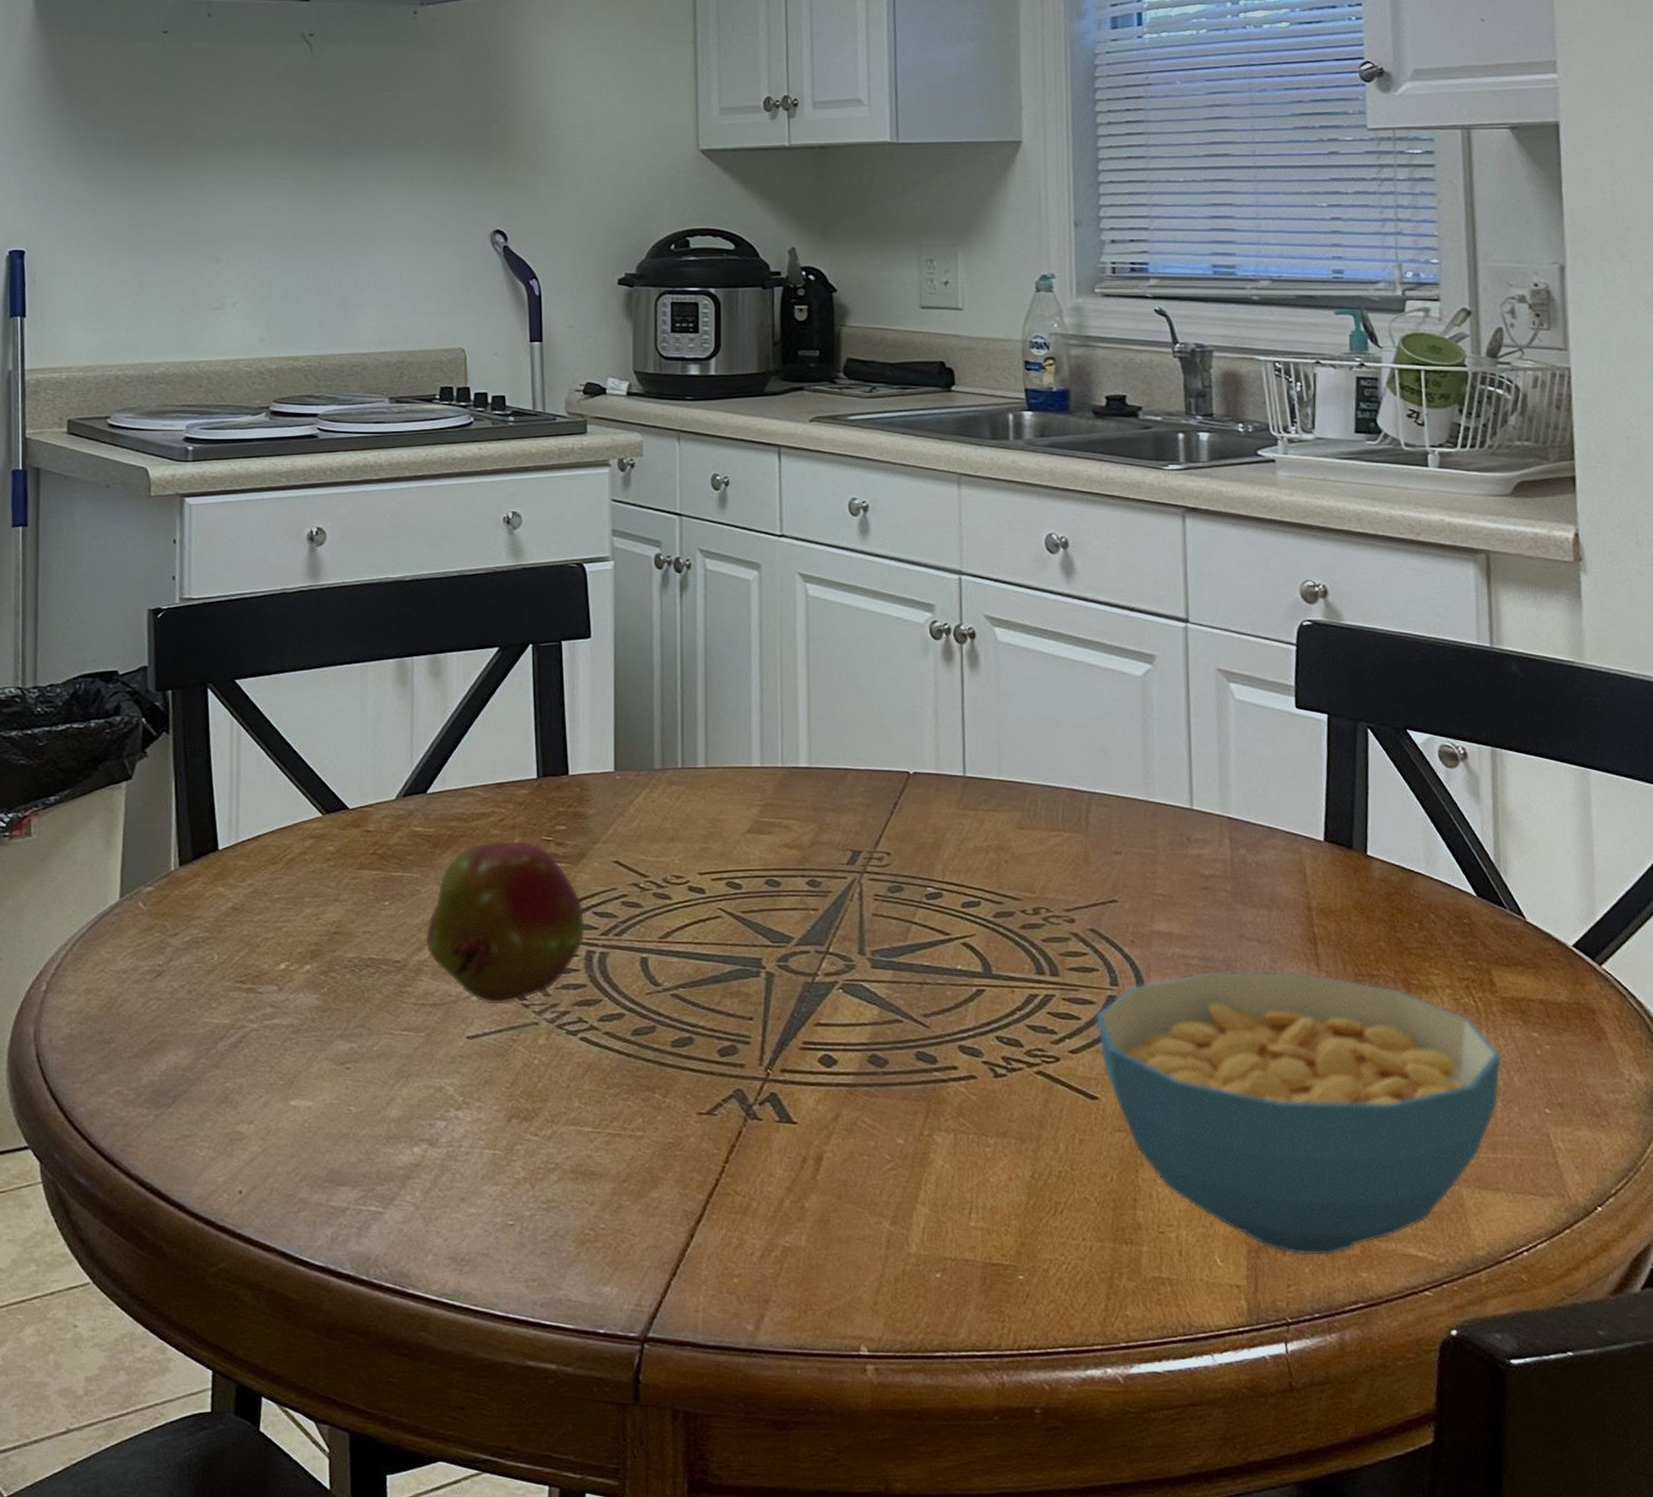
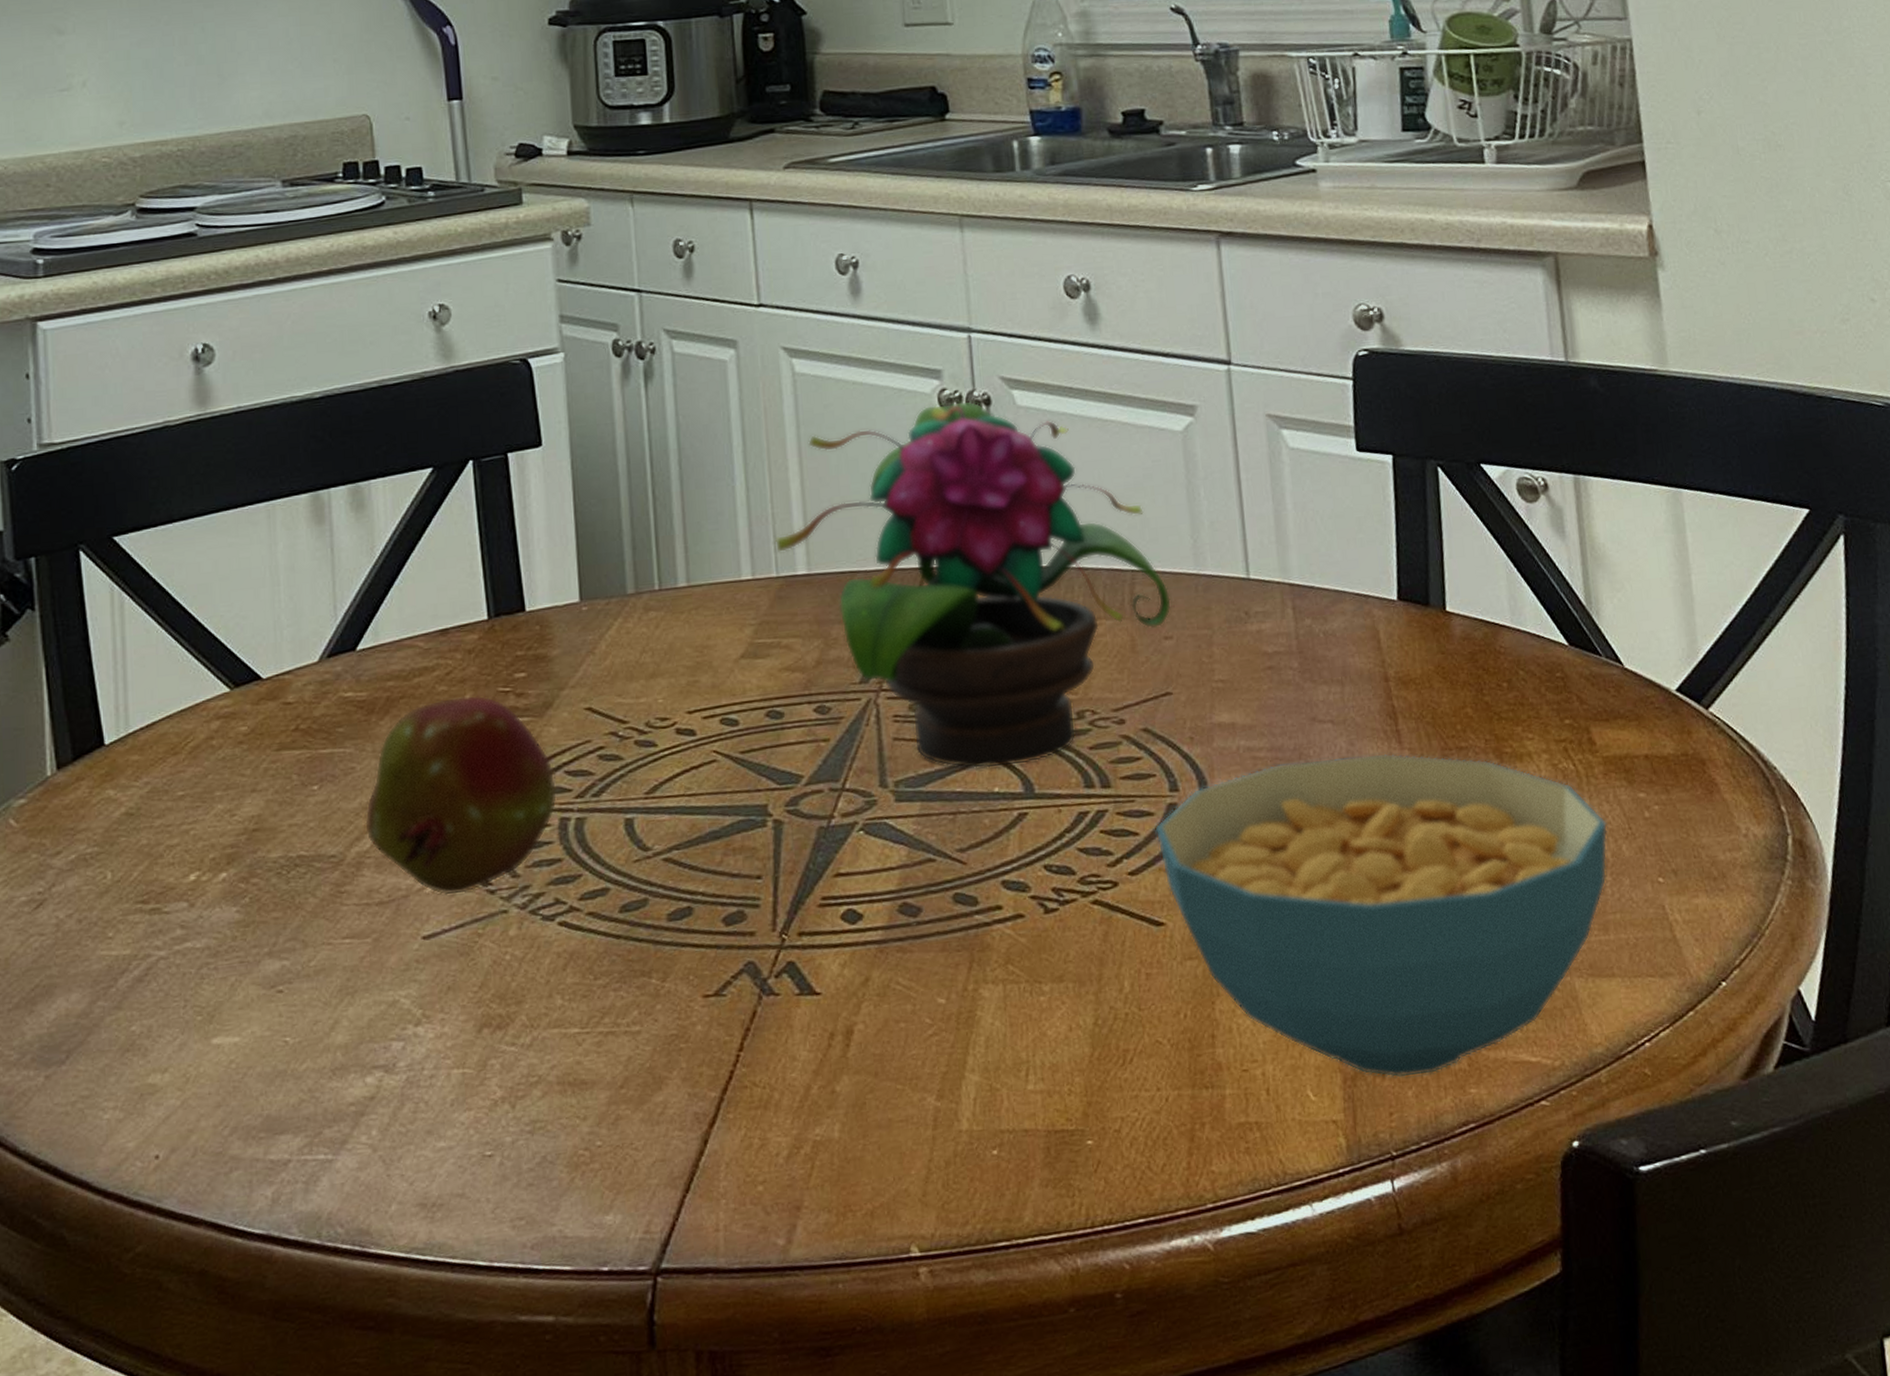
potted flower: none [782,632,1122,949] -> present [774,400,1171,769]

